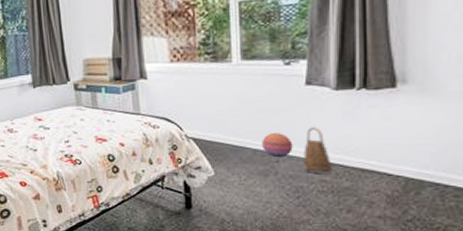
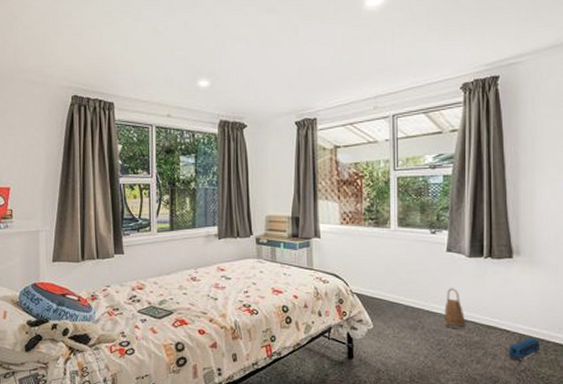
ball: present [262,132,293,163] -> none [412,291,436,318]
toy train: none [389,181,436,209] -> present [508,337,541,361]

